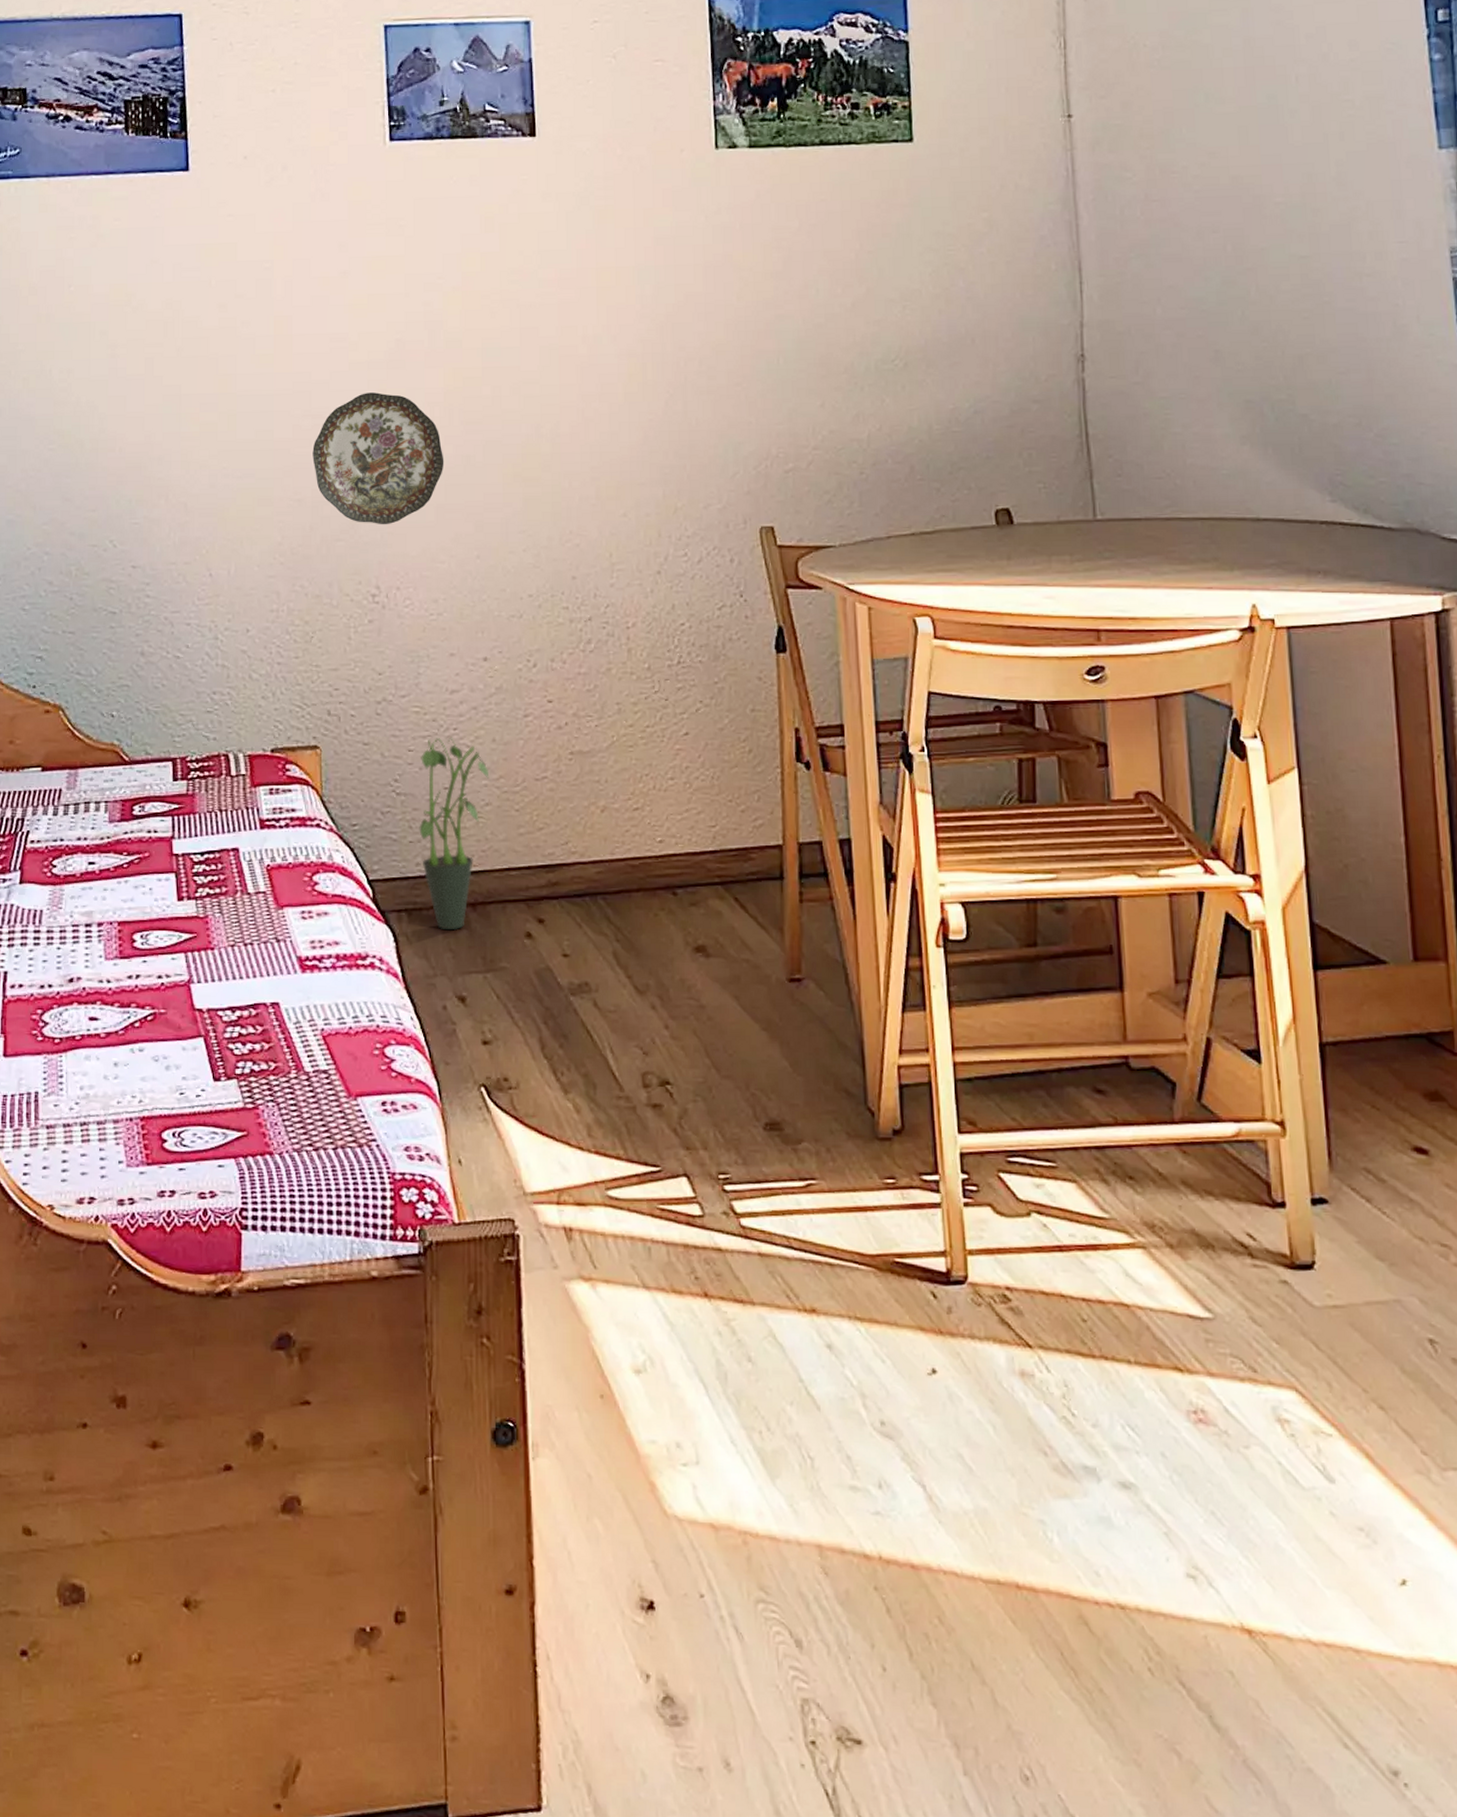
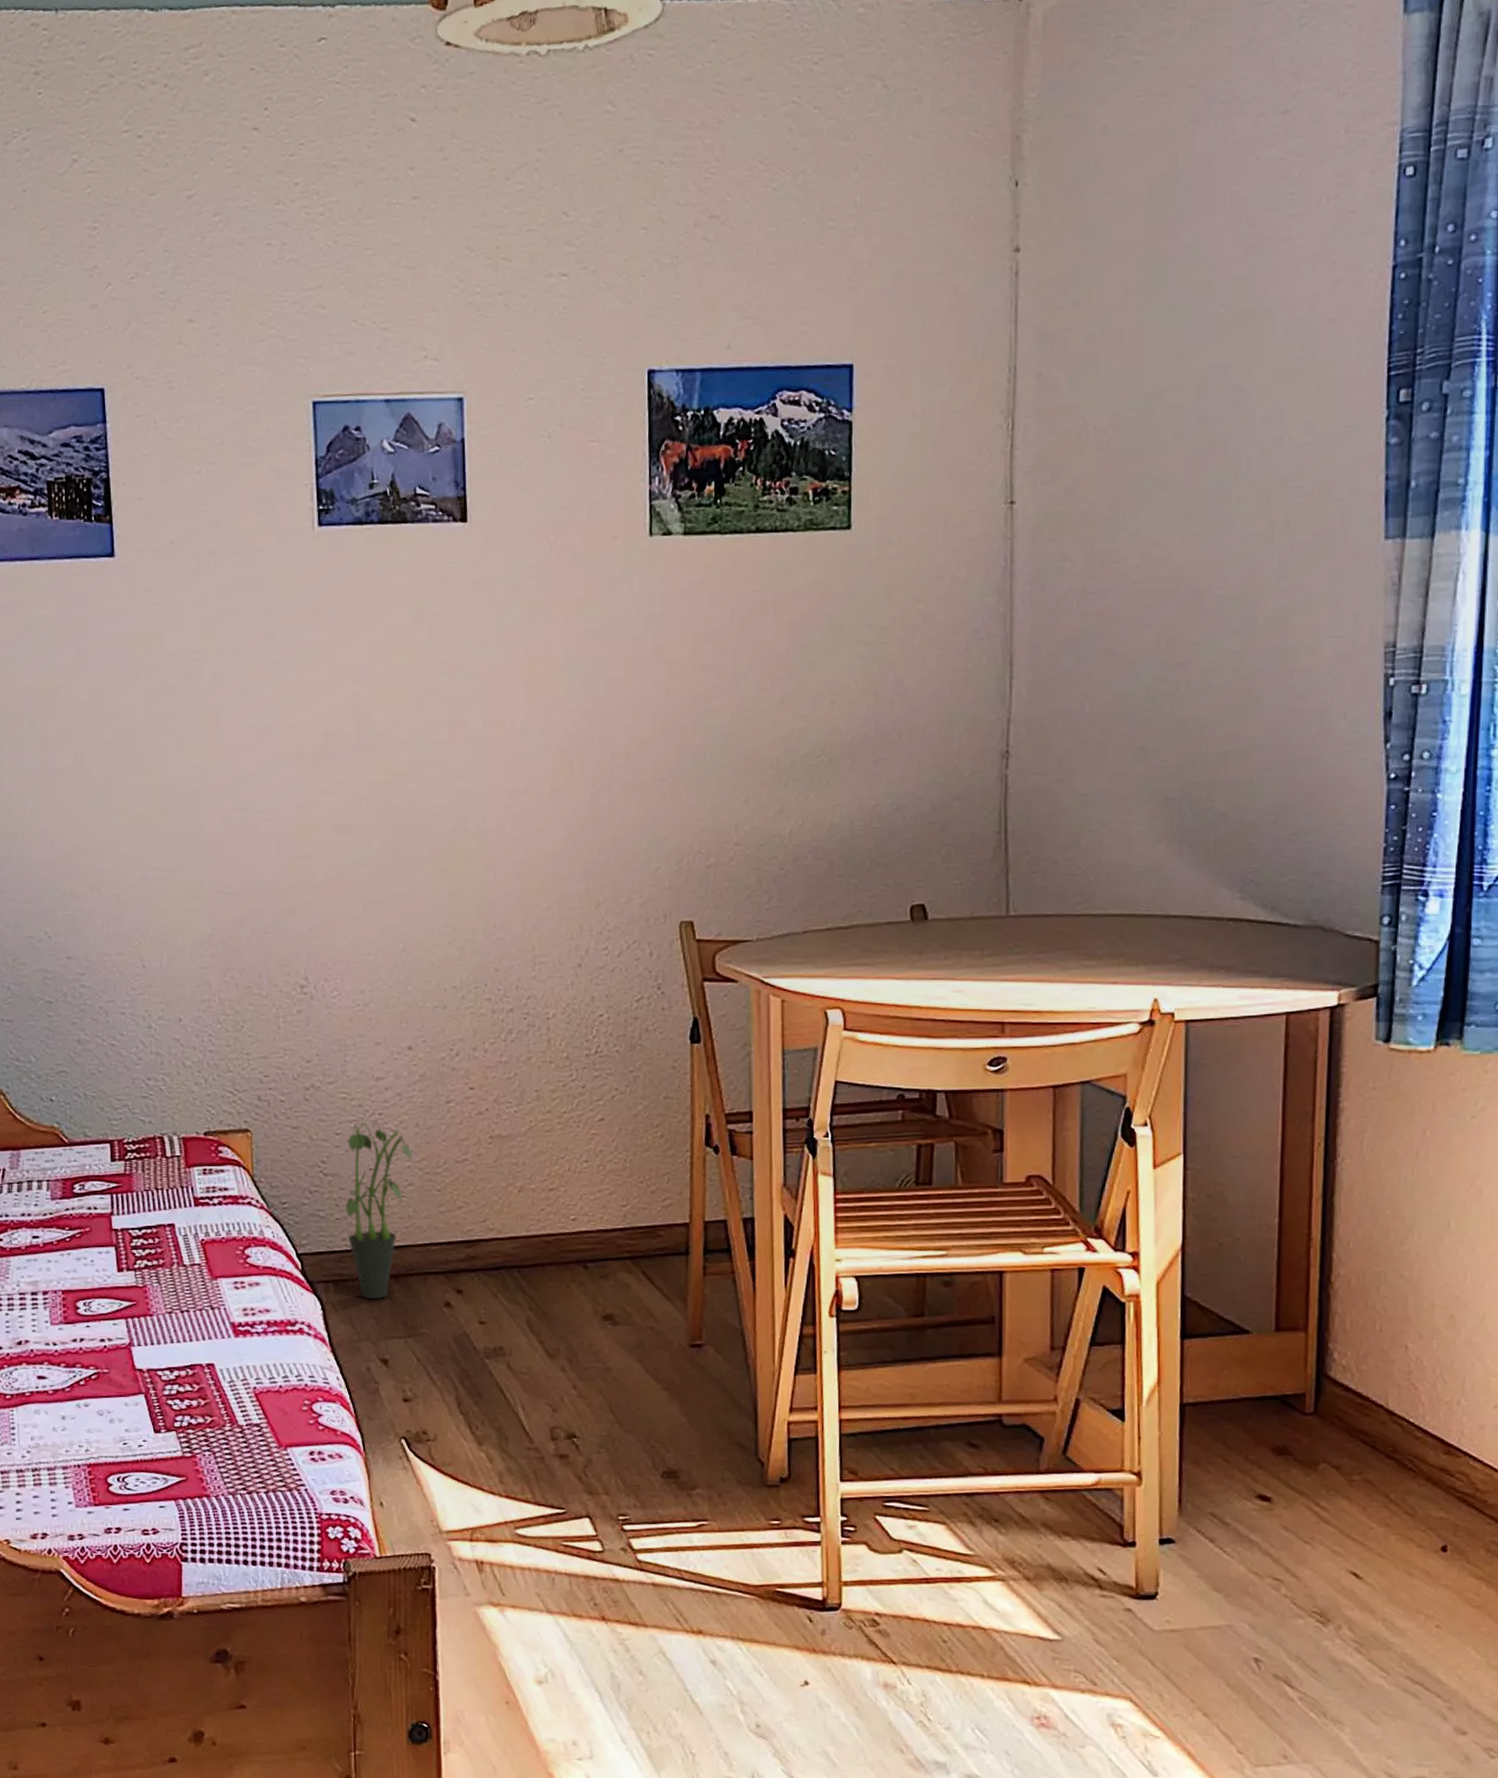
decorative plate: present [312,392,444,525] -> none [242,786,372,918]

